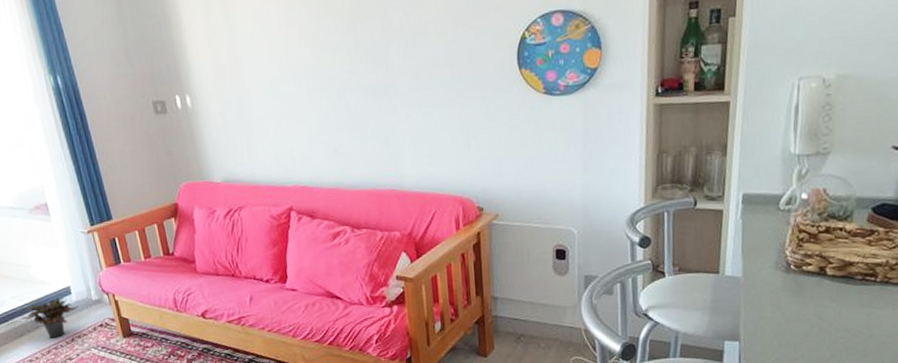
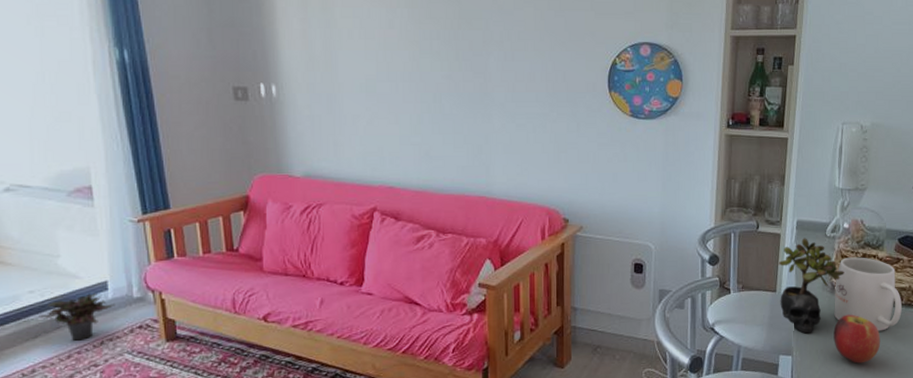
succulent plant: none [721,213,803,318] -> present [778,238,844,334]
fruit: none [789,295,849,349] -> present [833,314,881,364]
mug: none [790,230,876,313] -> present [834,257,902,332]

